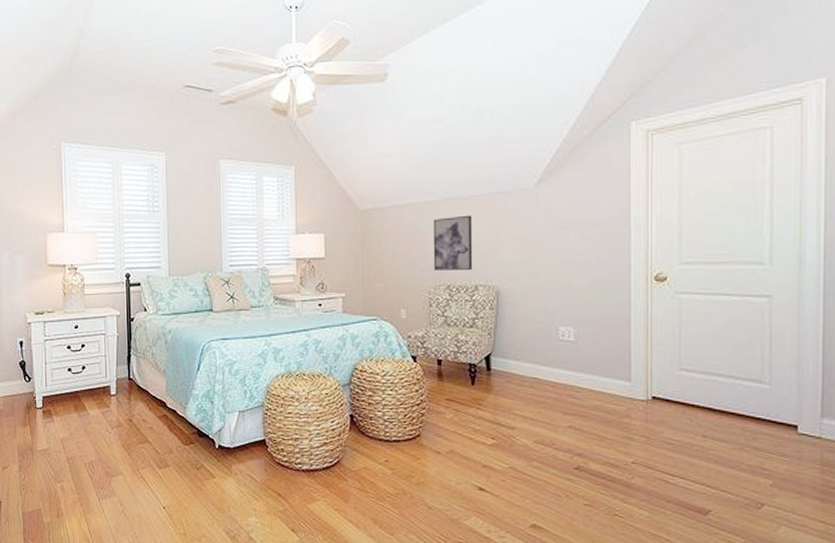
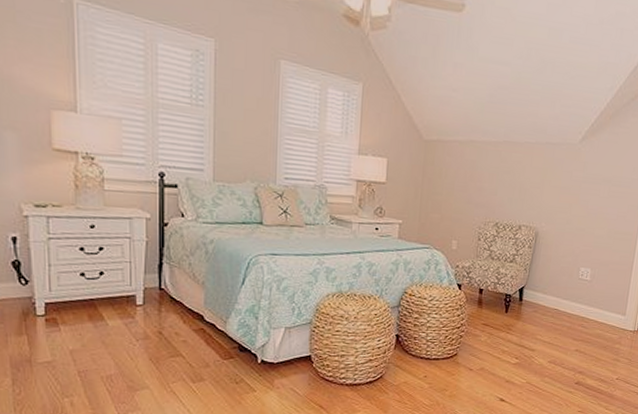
wall art: present [433,215,473,270] -> none [485,159,525,211]

